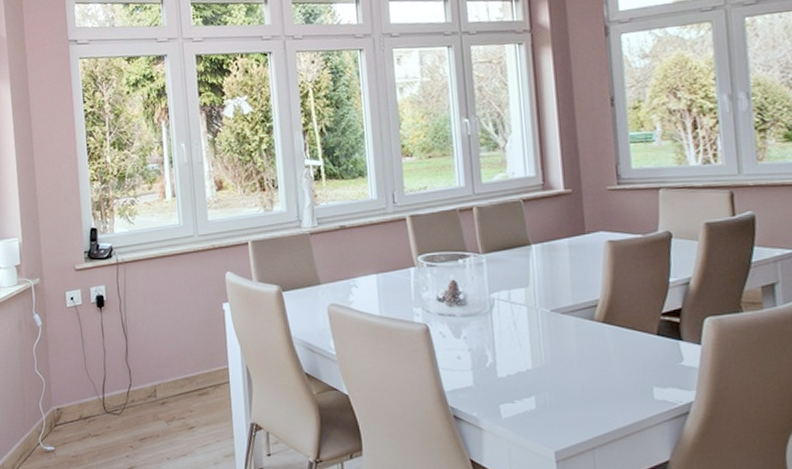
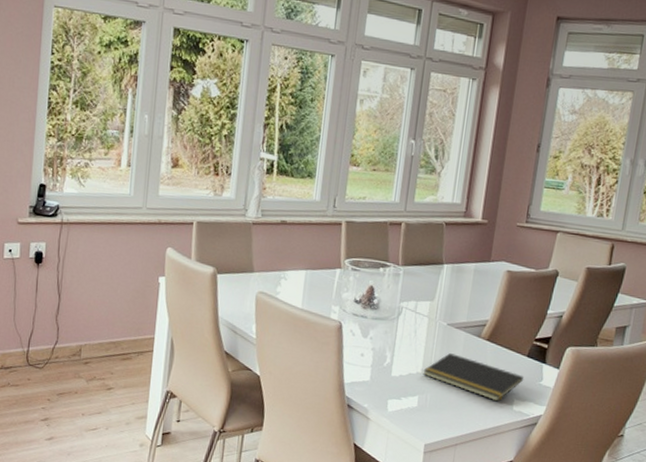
notepad: none [534,343,660,392] -> present [422,353,525,402]

